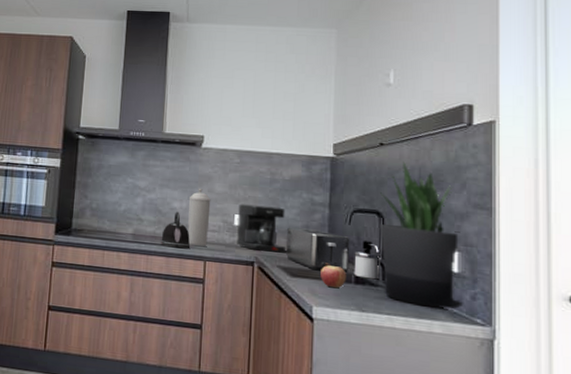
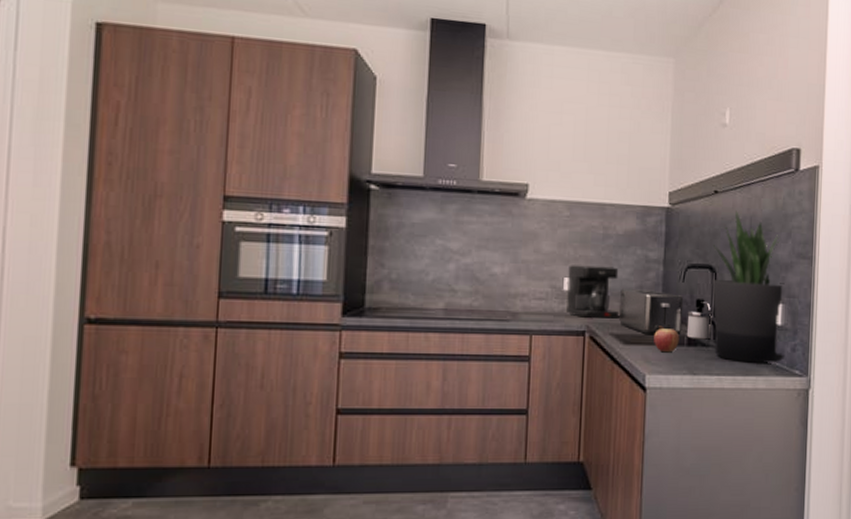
kettle: present [161,211,191,249] -> none [479,278,514,323]
canister: present [188,189,211,247] -> none [510,249,537,319]

